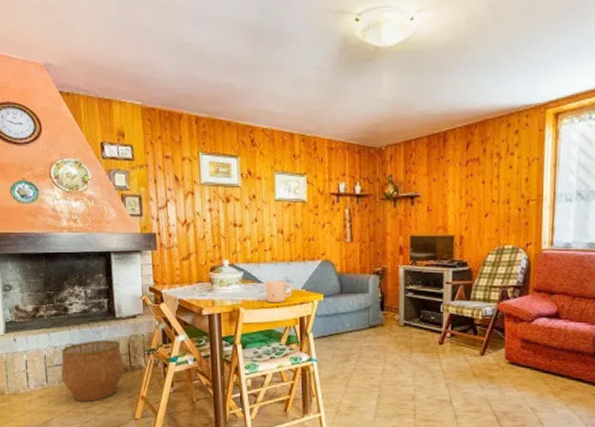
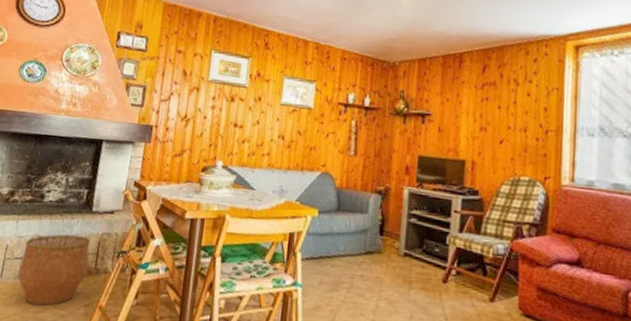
mug: present [265,281,293,303] -> none [256,188,286,215]

